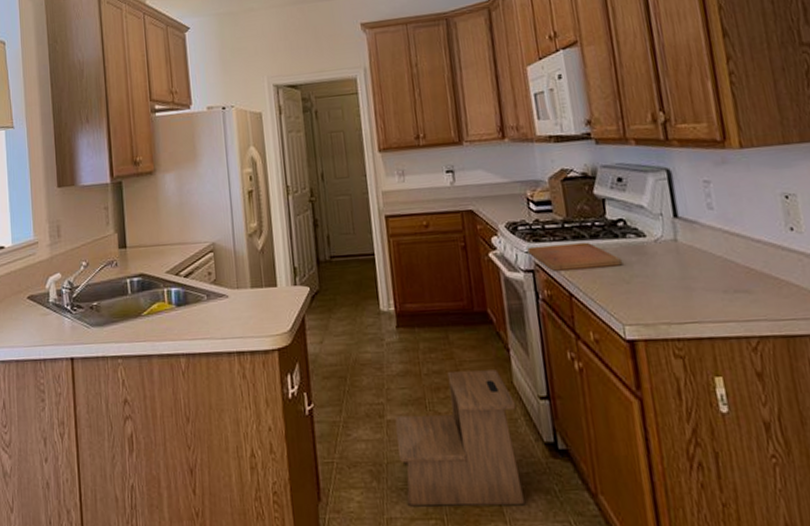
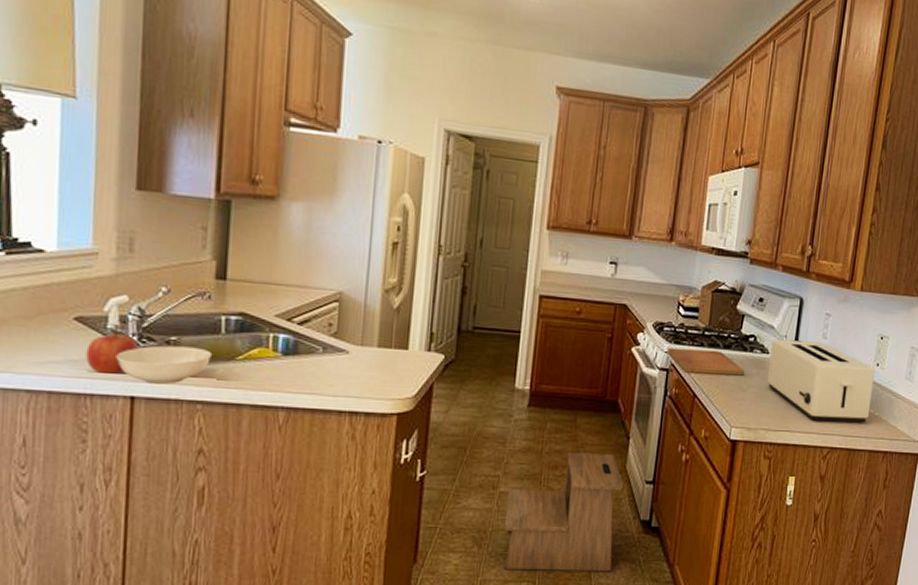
fruit: none [37,304,72,341] -> present [86,331,139,374]
bowl: none [57,309,124,345] -> present [116,345,213,385]
toaster: none [645,214,801,307] -> present [767,339,876,423]

